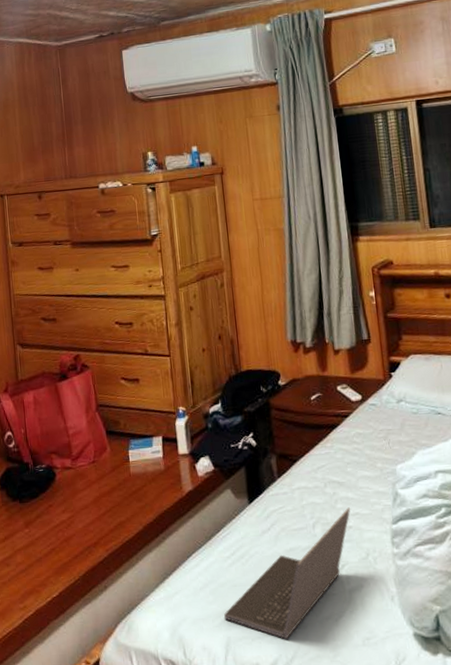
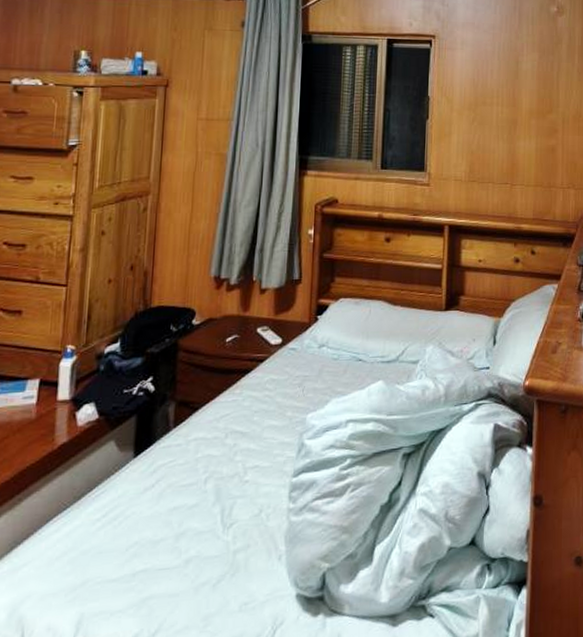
laptop computer: present [224,507,351,639] -> none [81,460,251,611]

